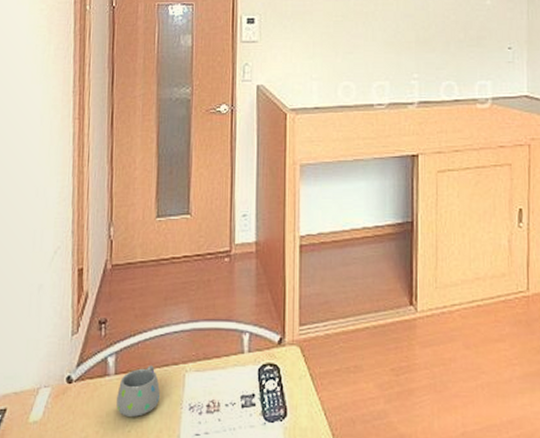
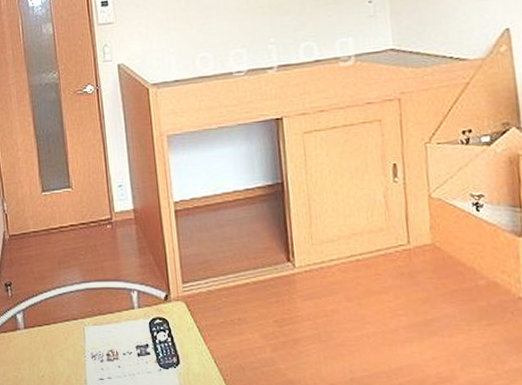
mug: present [117,365,160,417] -> none [28,320,65,364]

